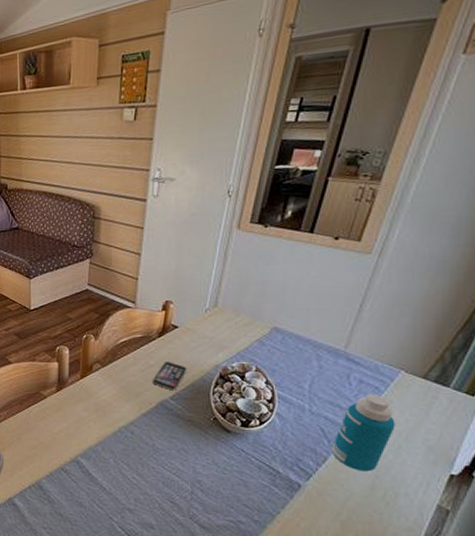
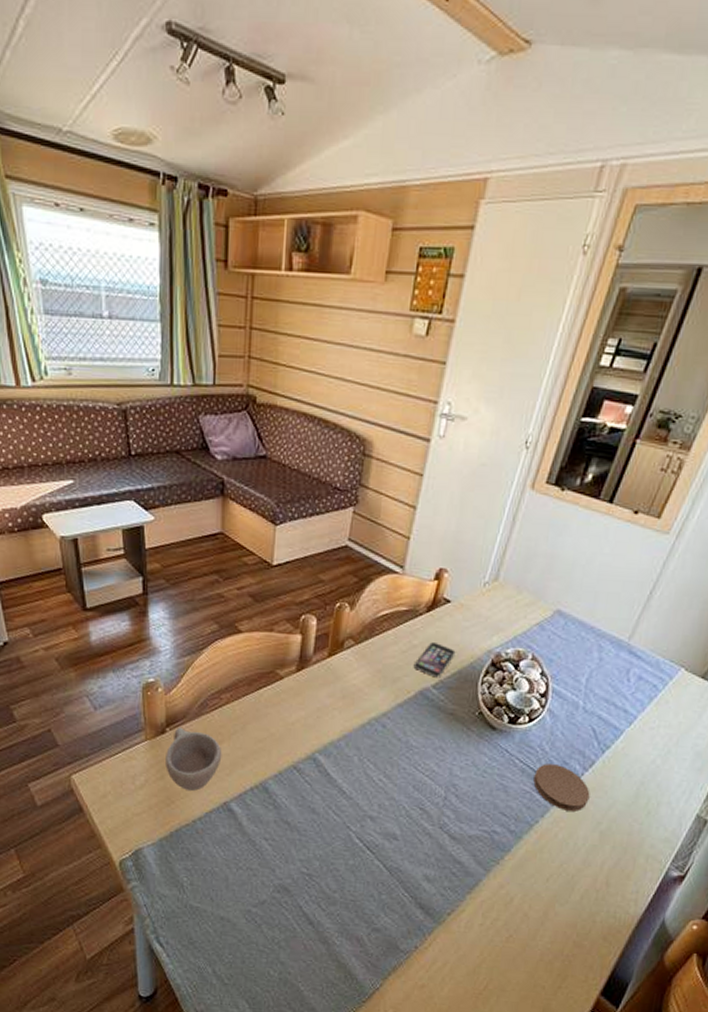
coaster: none [271,461,326,503] -> present [533,764,590,811]
bottle: present [331,393,396,472] -> none [600,691,669,778]

